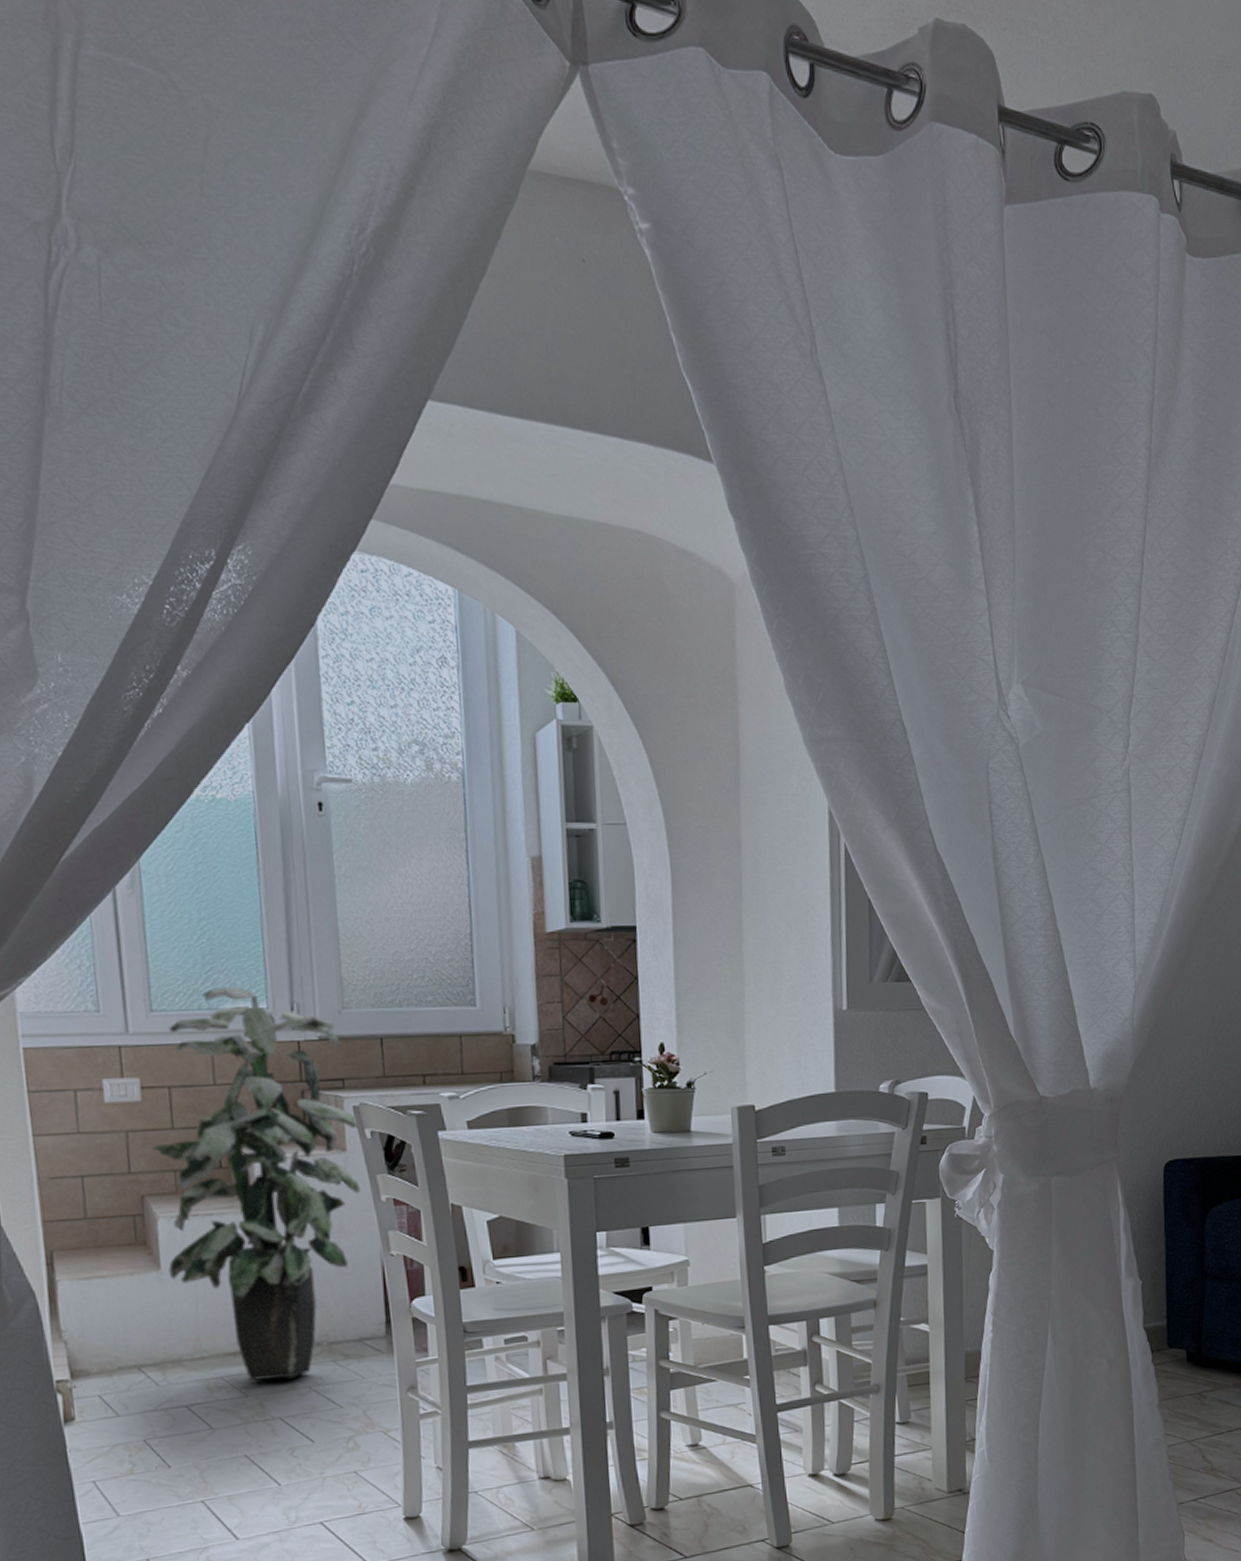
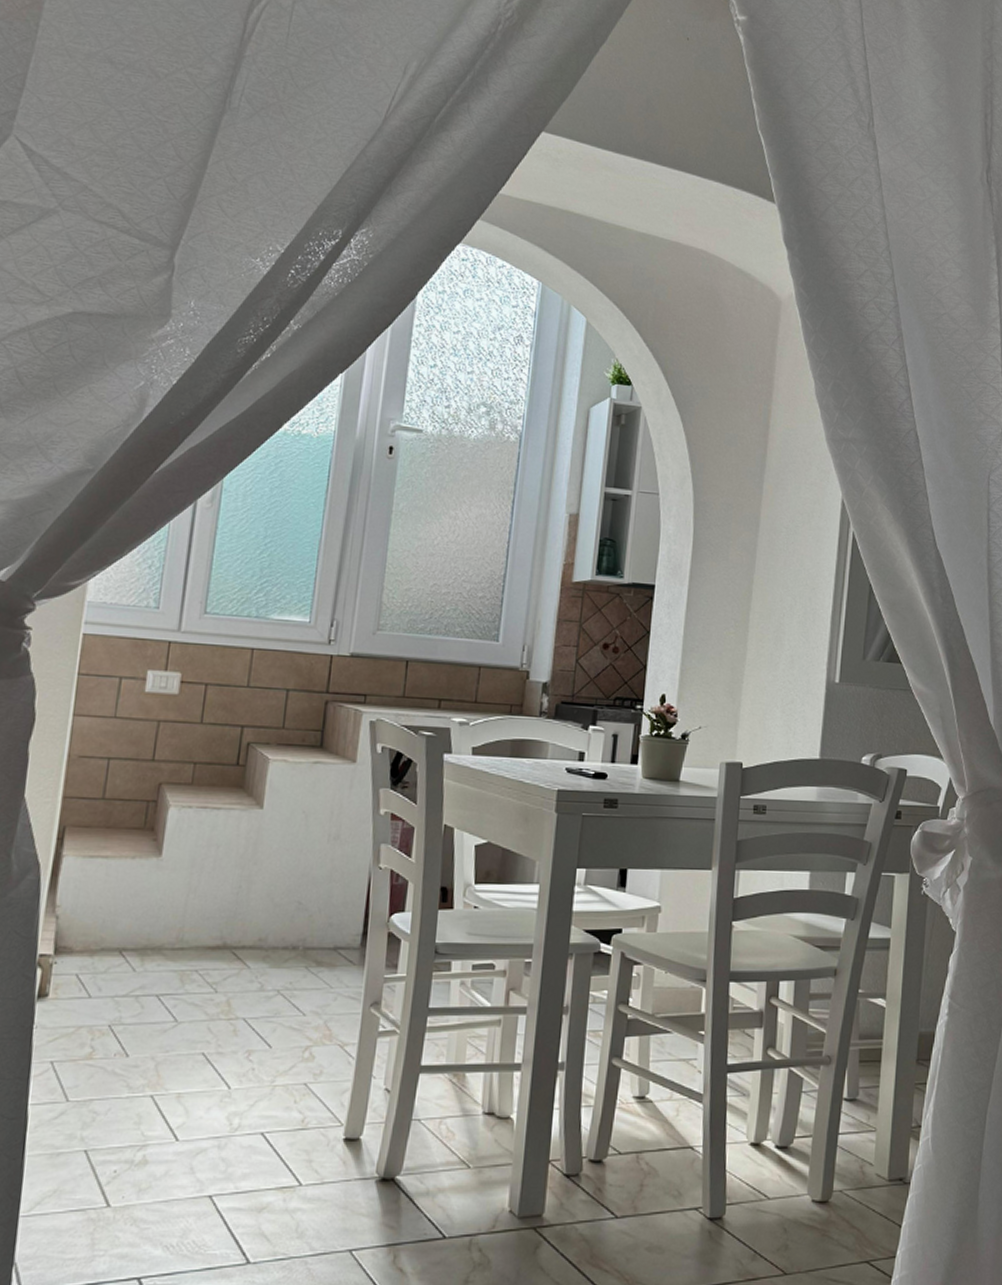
indoor plant: present [151,987,361,1381] -> none [168,598,372,979]

